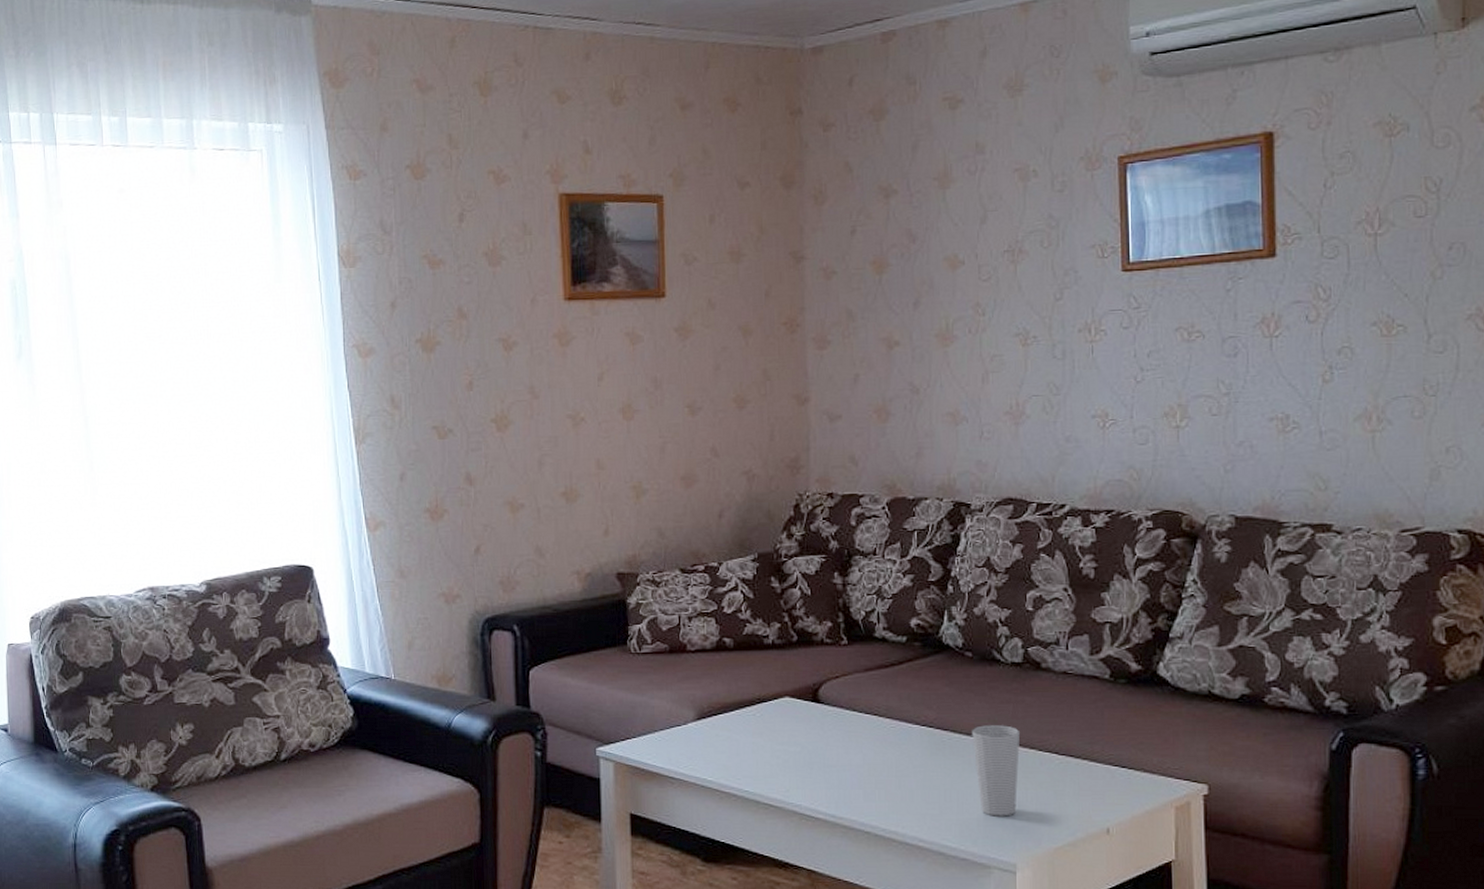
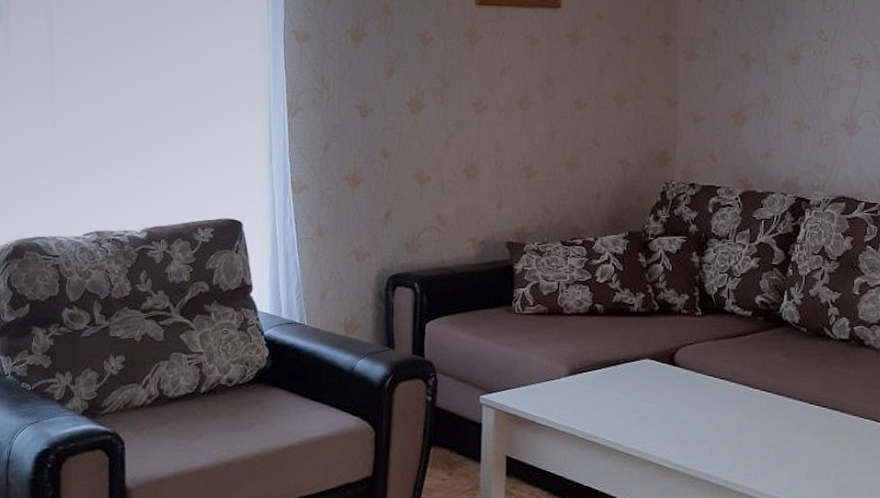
cup: present [972,725,1021,817] -> none [804,392,845,475]

